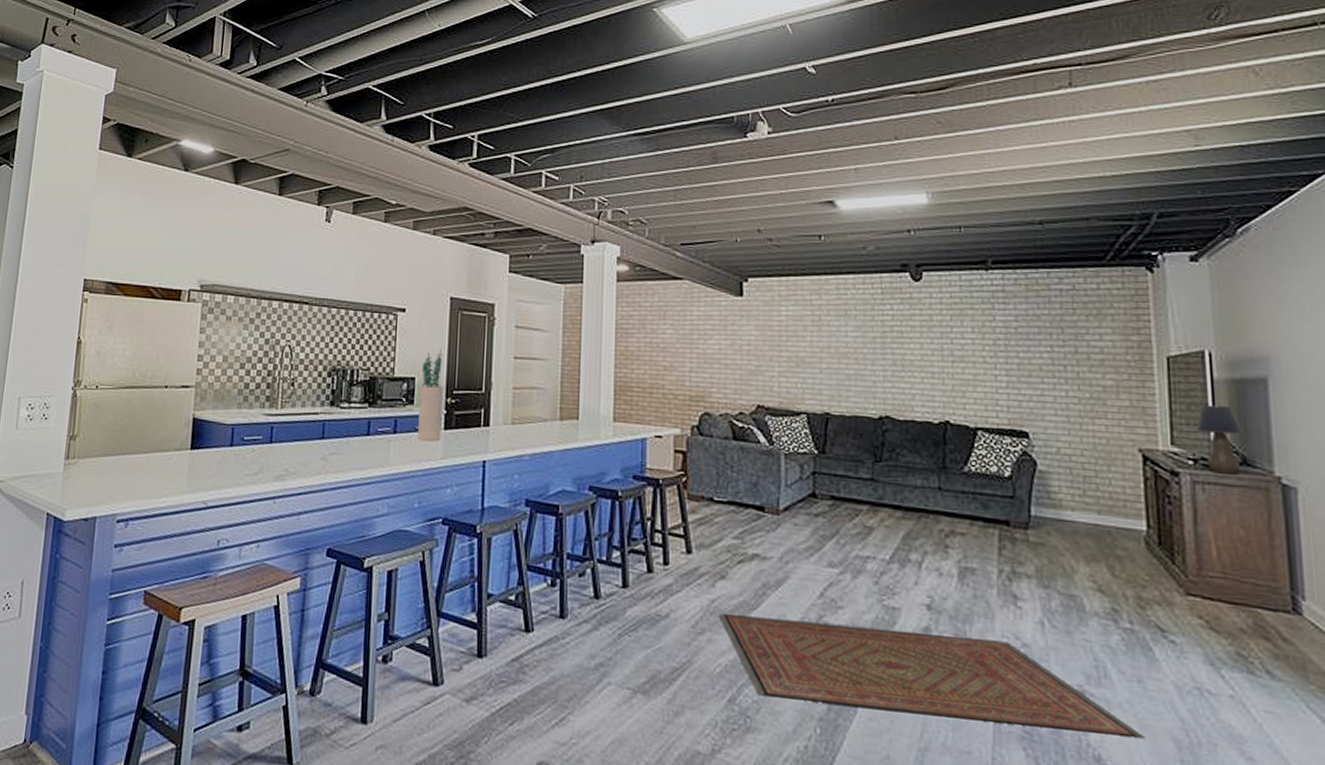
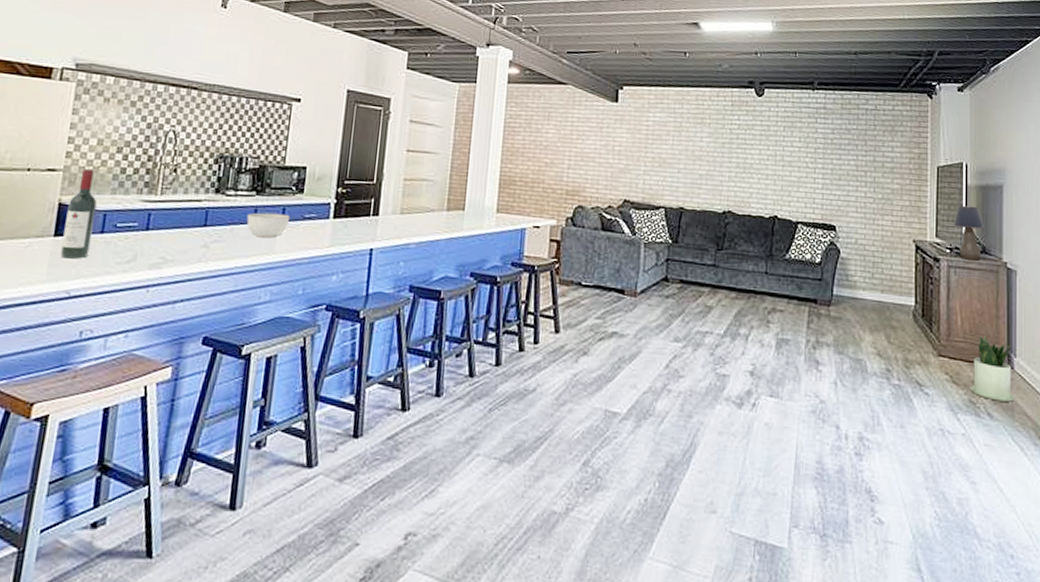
wine bottle: none [197,384,226,471] -> present [60,168,97,259]
bowl: none [361,424,403,451] -> present [246,212,291,239]
vase: present [418,349,444,442] -> none [306,140,336,230]
area rug: present [718,613,1144,738] -> none [579,386,902,472]
planter: none [1236,570,1308,658] -> present [969,335,1015,402]

